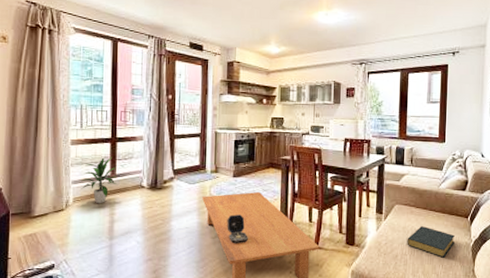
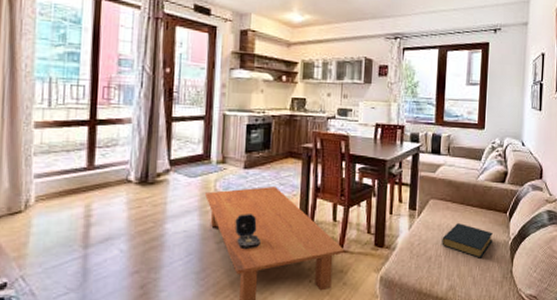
indoor plant: present [81,156,117,204] -> none [47,143,96,204]

